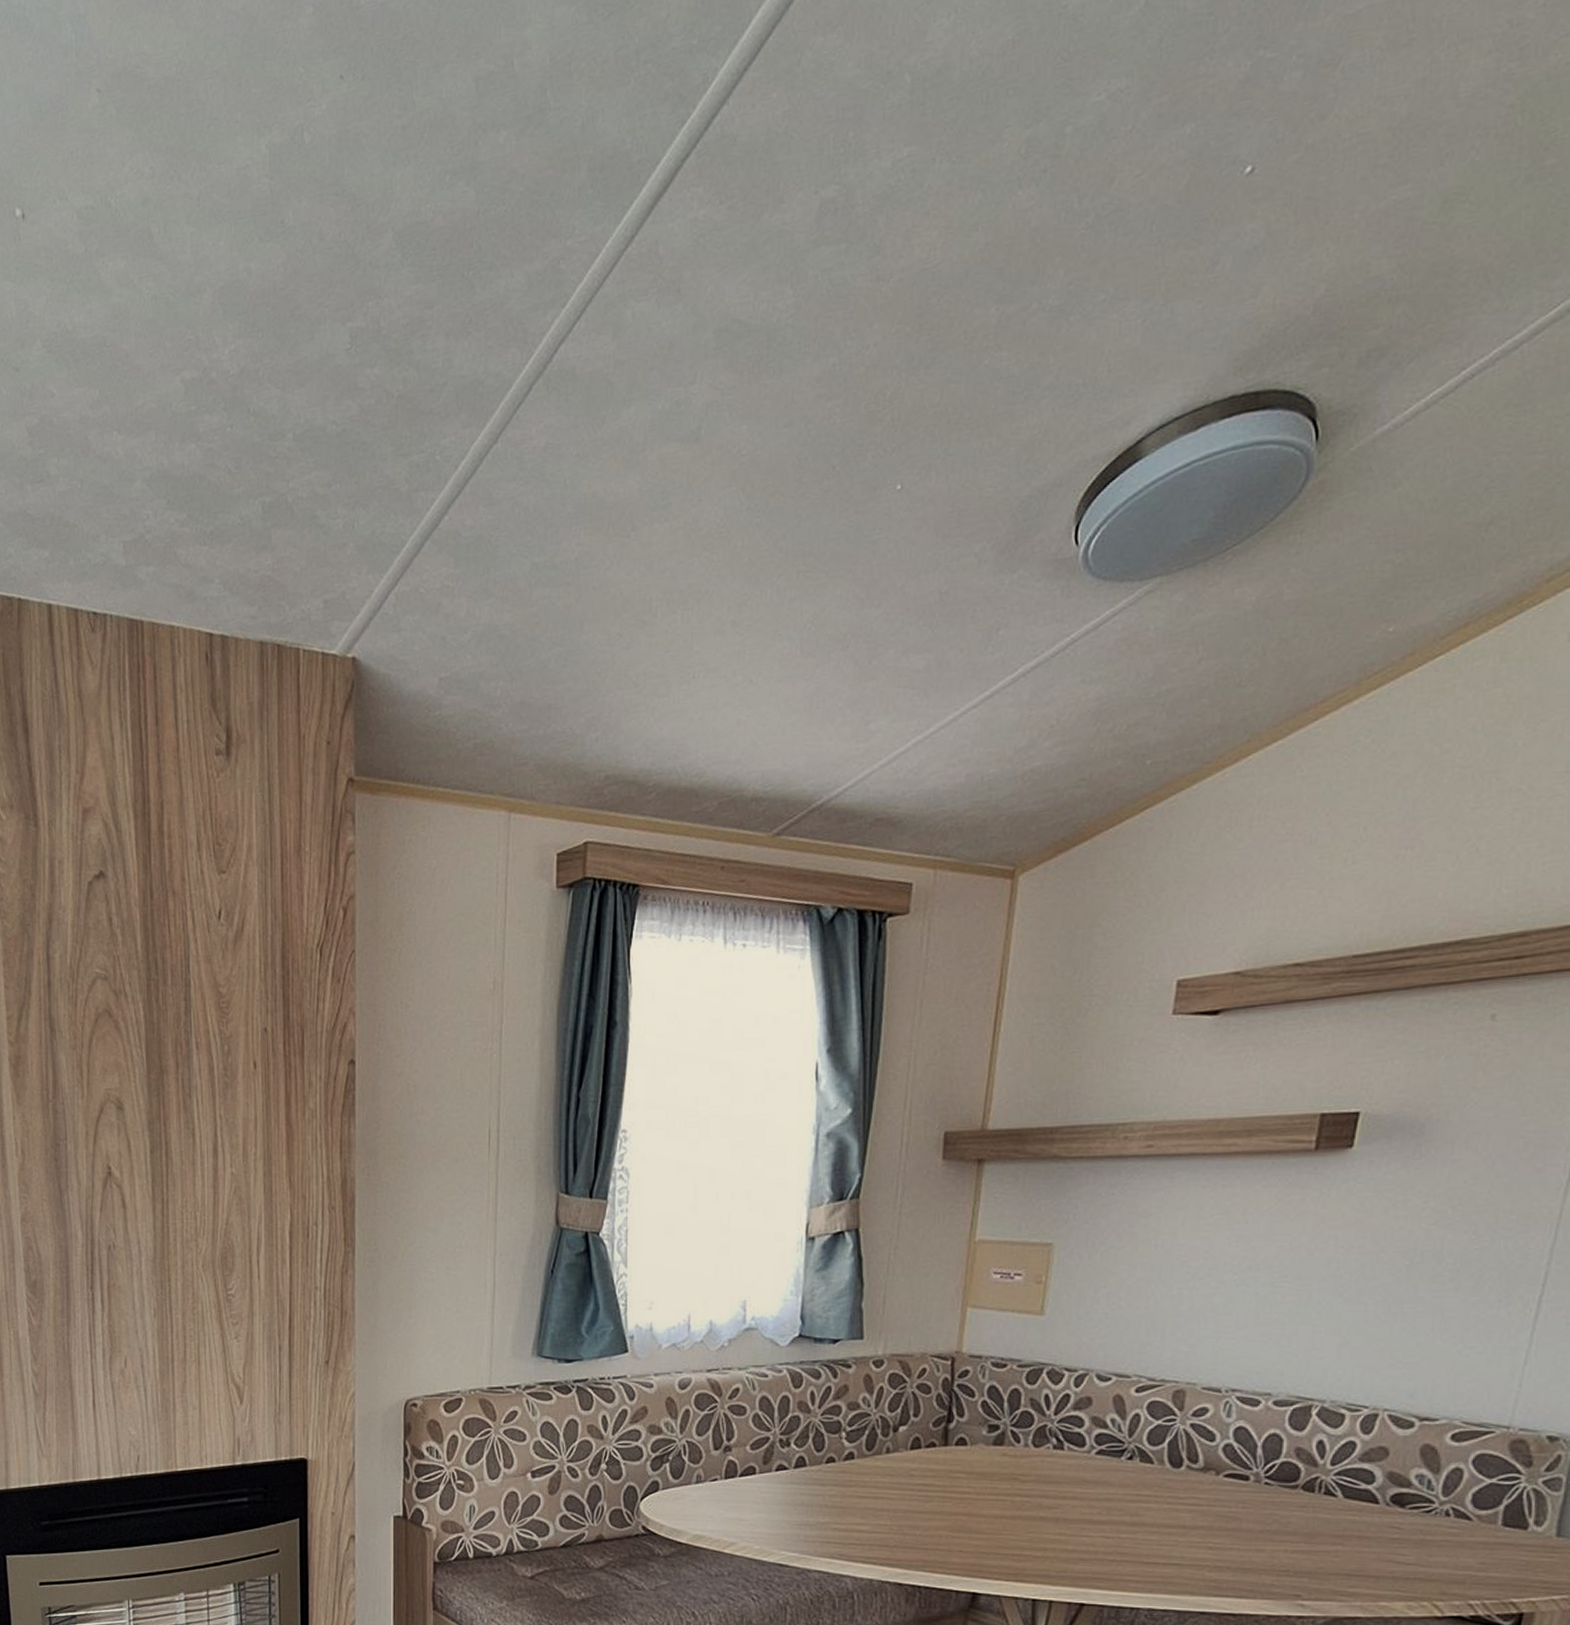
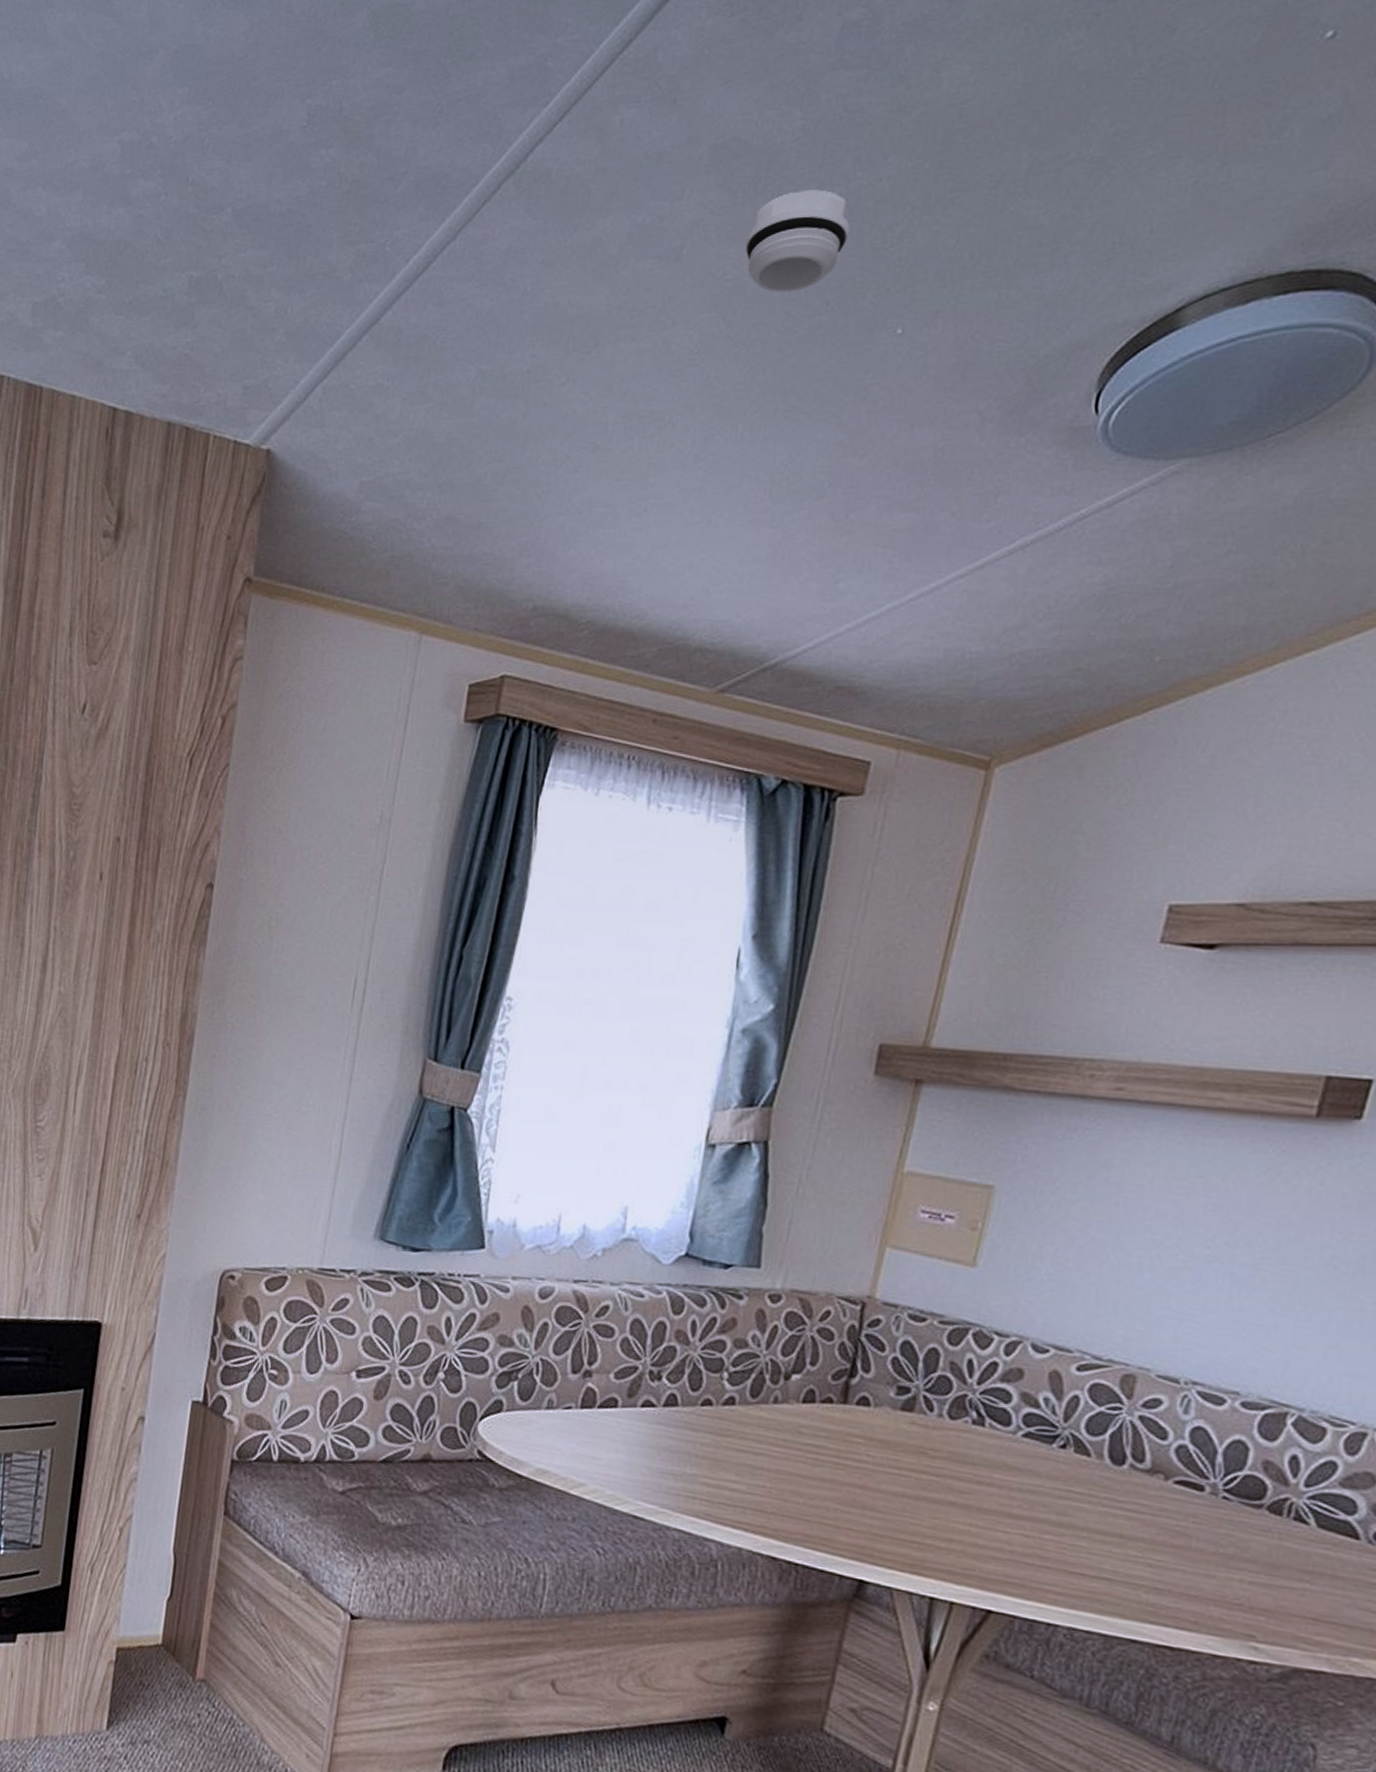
smoke detector: none [755,361,846,463] -> present [745,189,850,292]

